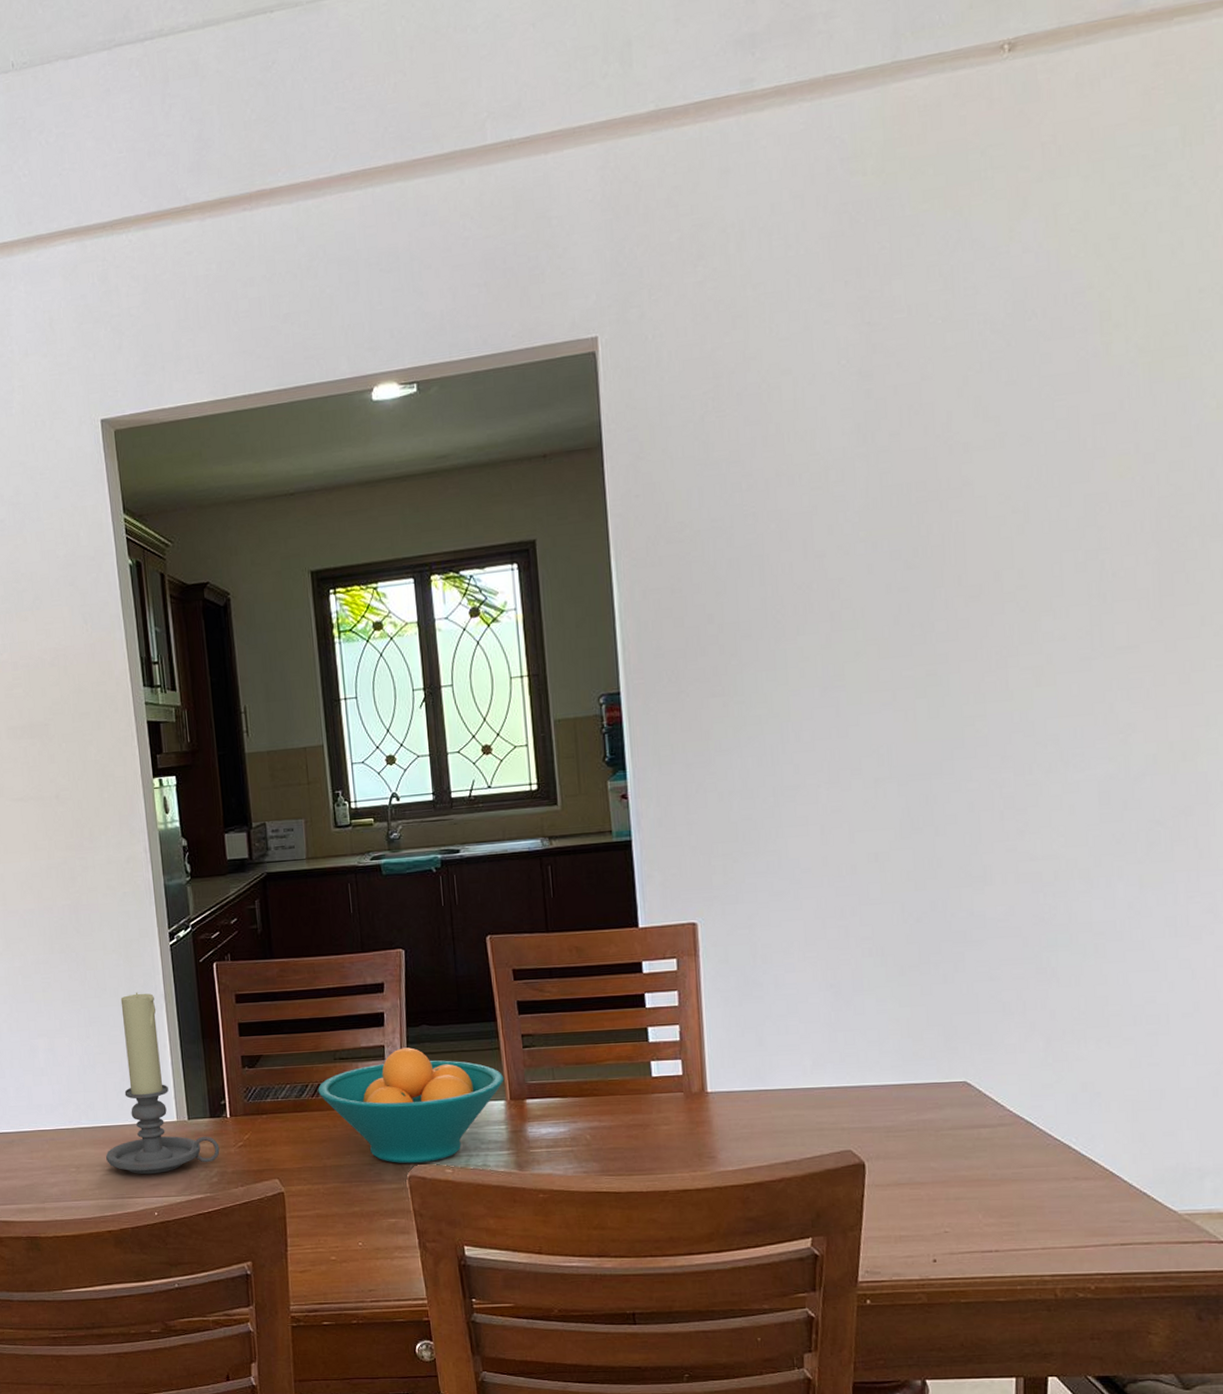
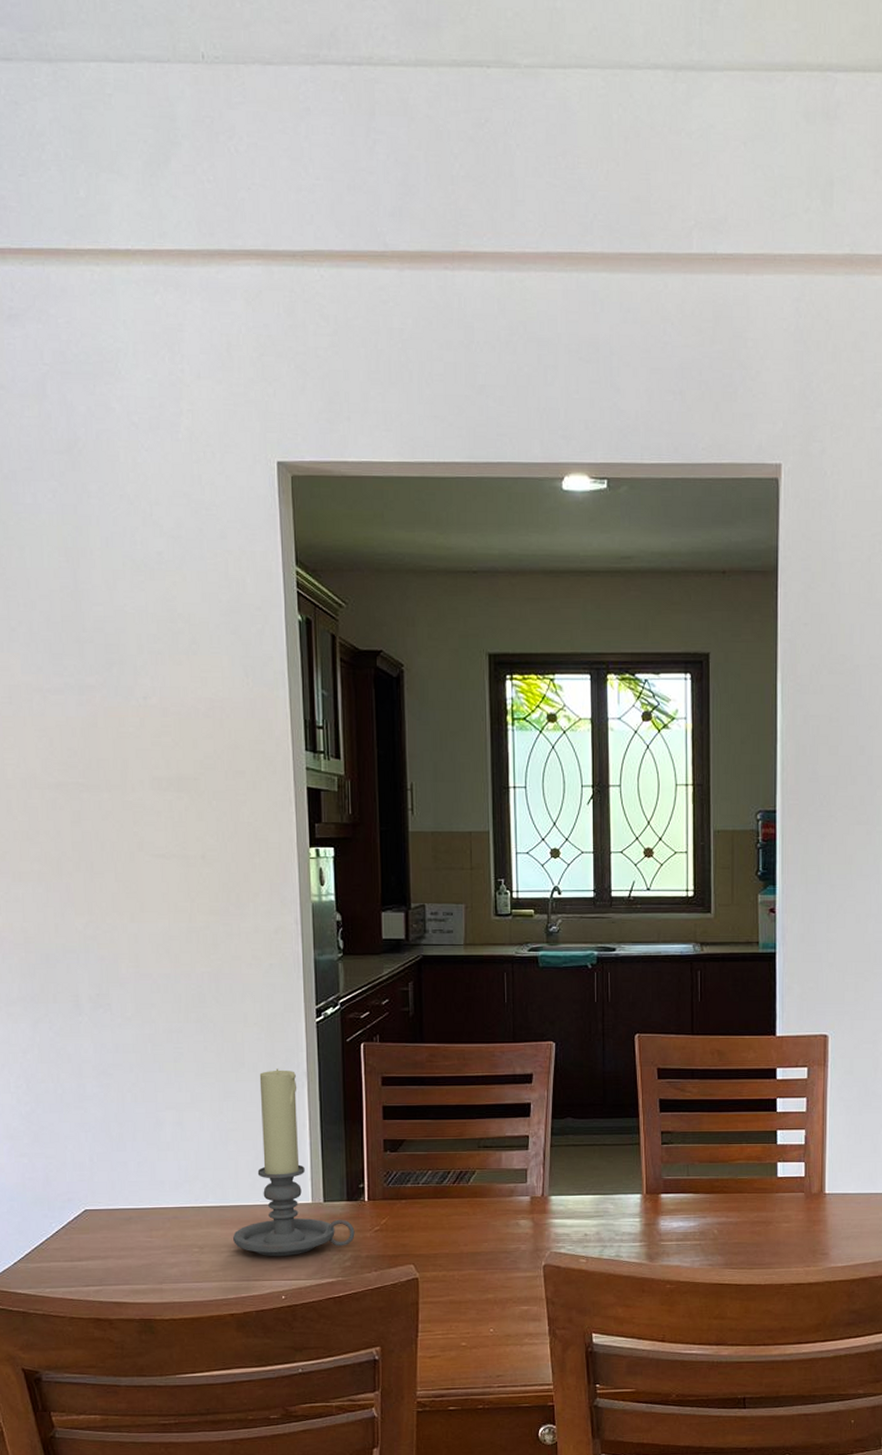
fruit bowl: present [318,1047,504,1164] -> none [460,1139,642,1253]

